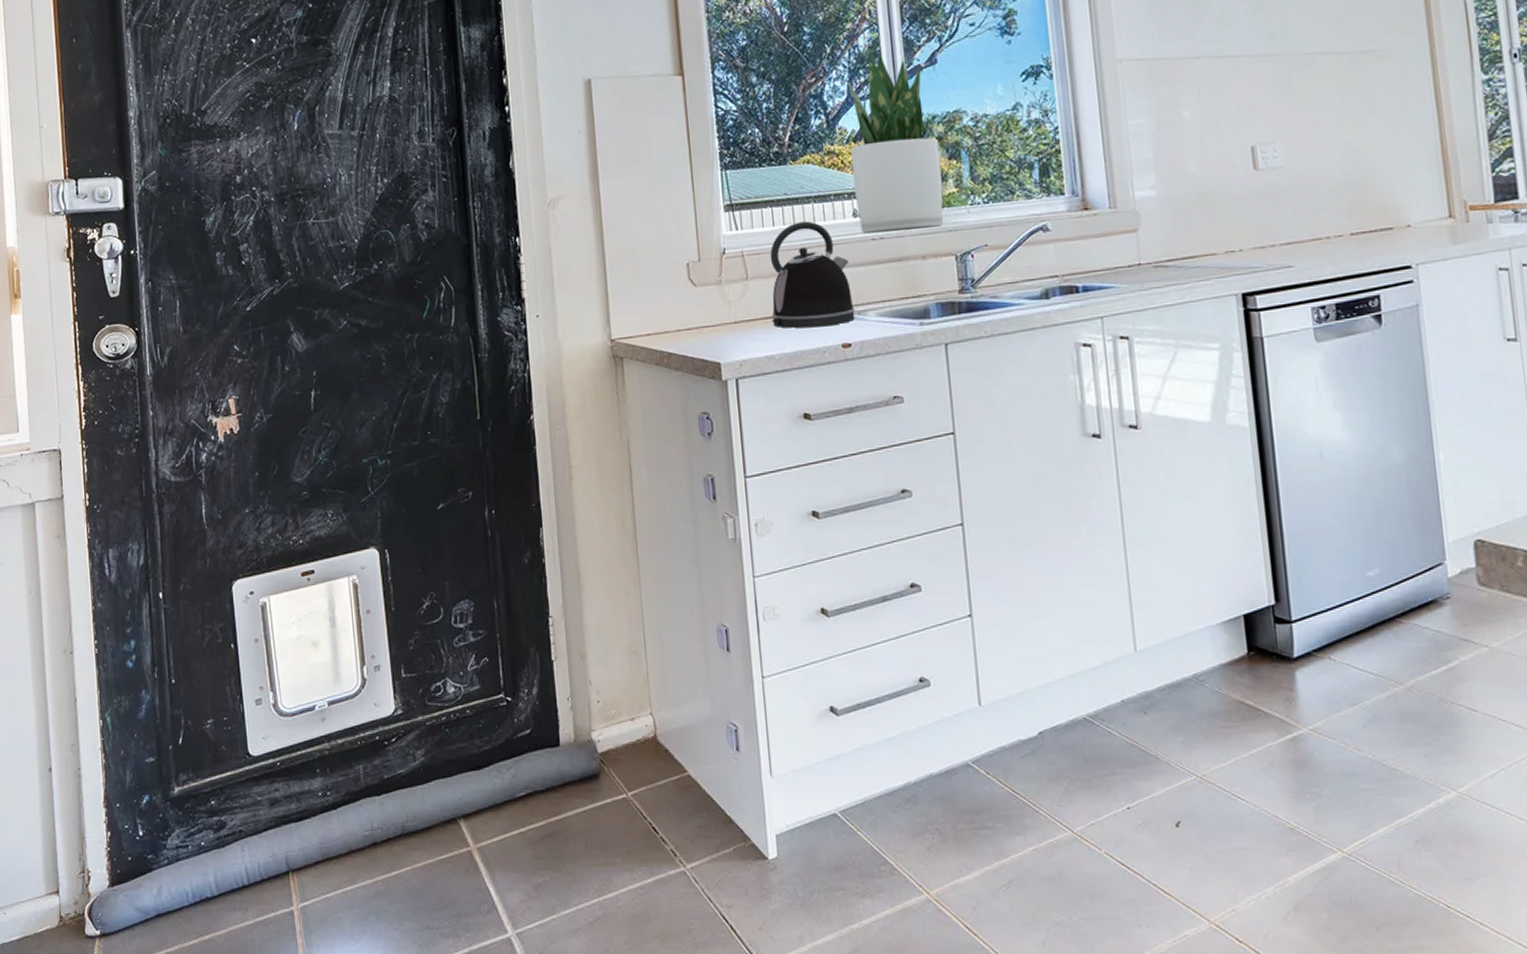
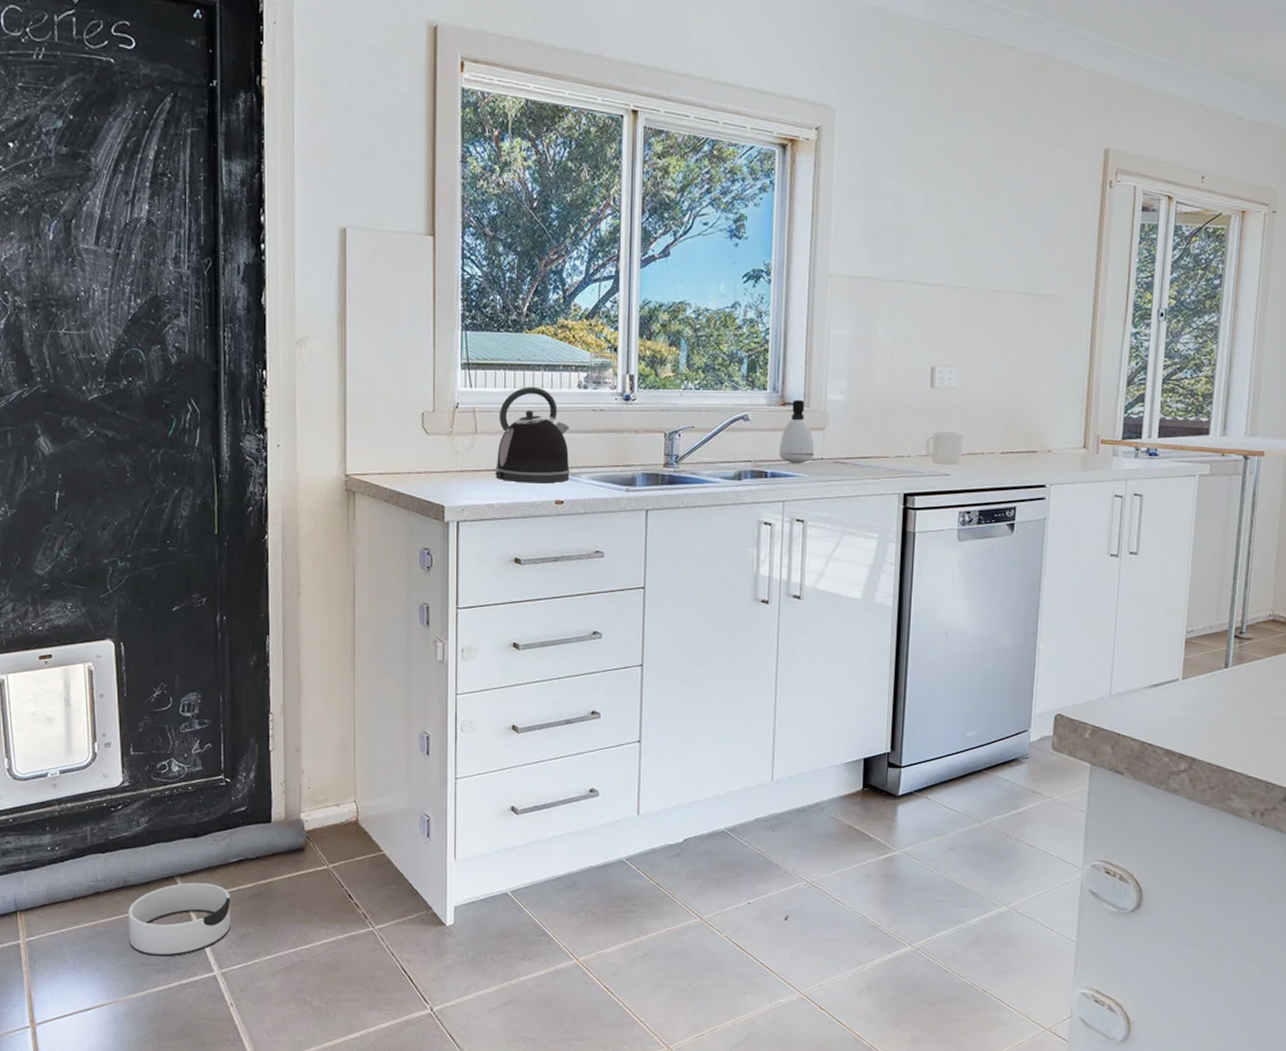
pet bowl: none [409,823,523,917] -> present [128,882,231,957]
planter: present [845,53,944,234] -> none [581,238,662,407]
soap dispenser: none [1085,200,1129,274] -> present [778,399,814,464]
mug: none [1258,217,1304,255] -> present [925,431,964,465]

